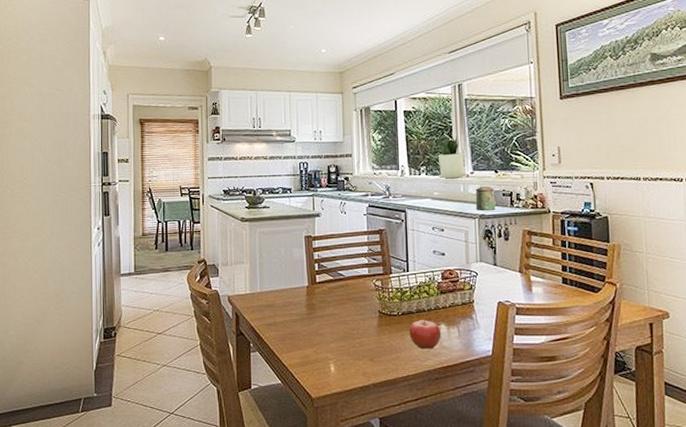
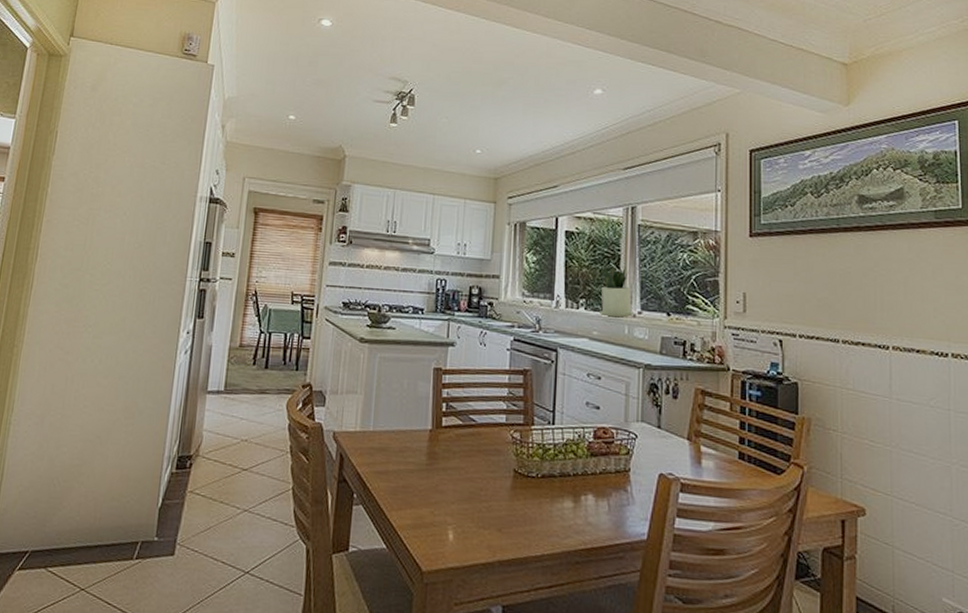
fruit: present [409,319,441,349] -> none [549,485,588,525]
canister: present [475,186,496,211] -> none [641,330,665,362]

